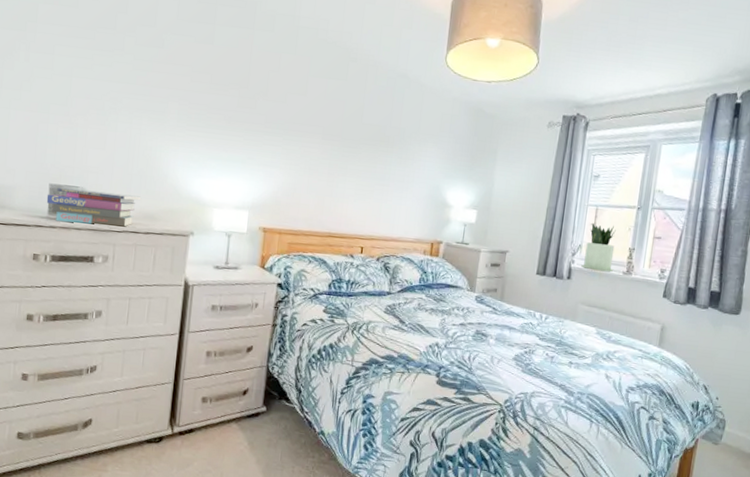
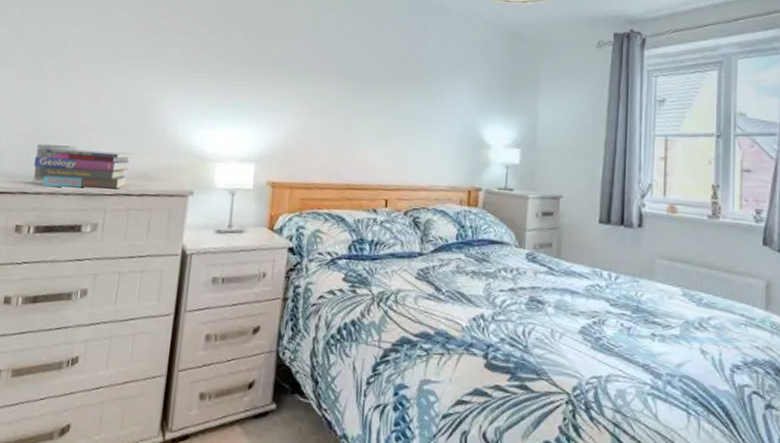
planter: present [581,223,616,273] -> none [654,157,696,217]

